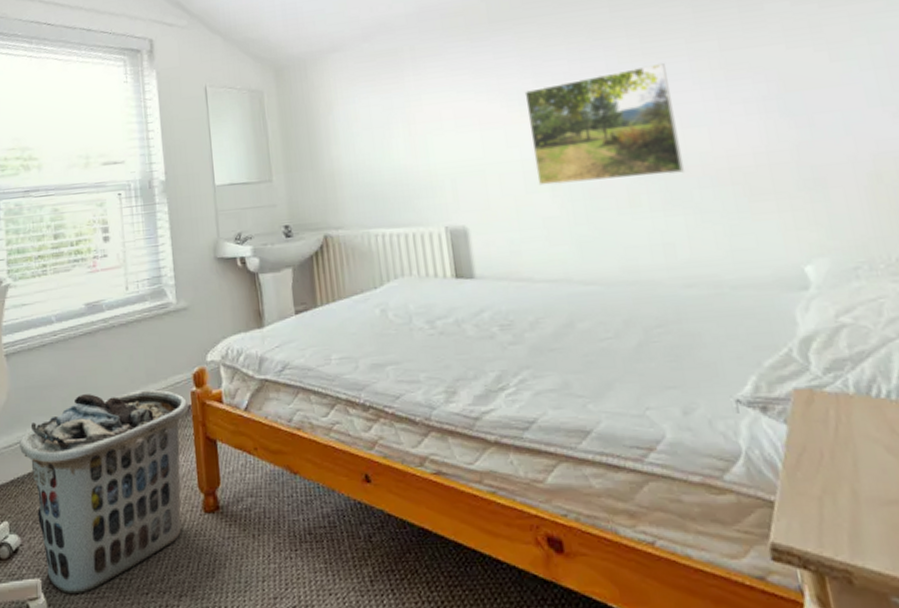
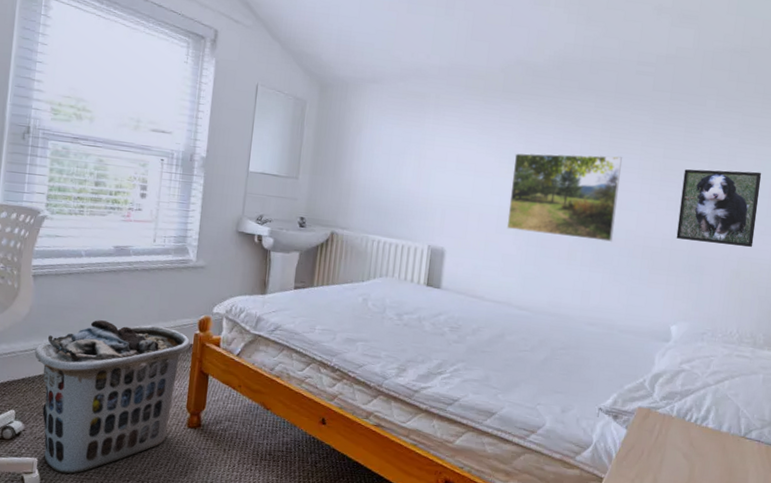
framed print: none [754,37,888,149] -> present [676,169,762,247]

